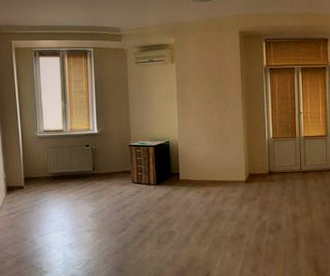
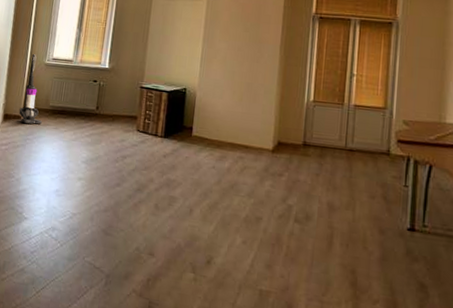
vacuum cleaner: none [20,129,46,192] -> present [19,54,43,125]

